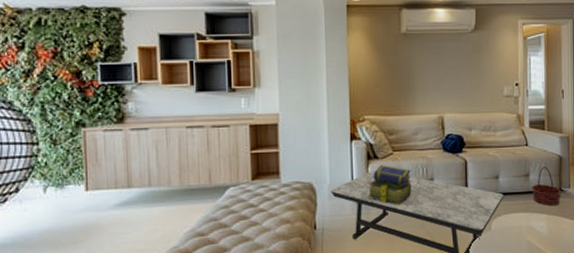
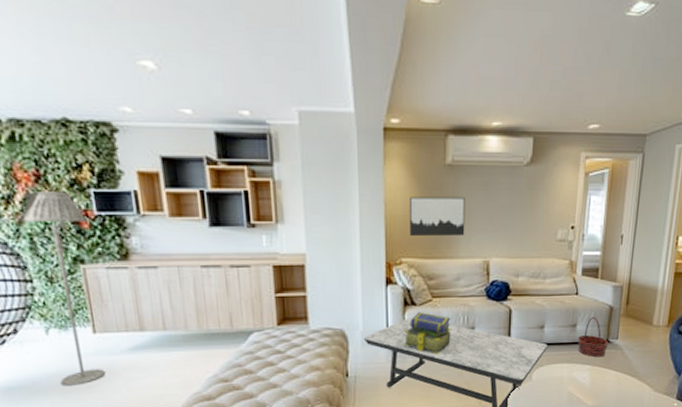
floor lamp: none [37,65,92,242] -> present [21,191,105,386]
wall art: none [370,60,420,96] -> present [409,197,465,237]

